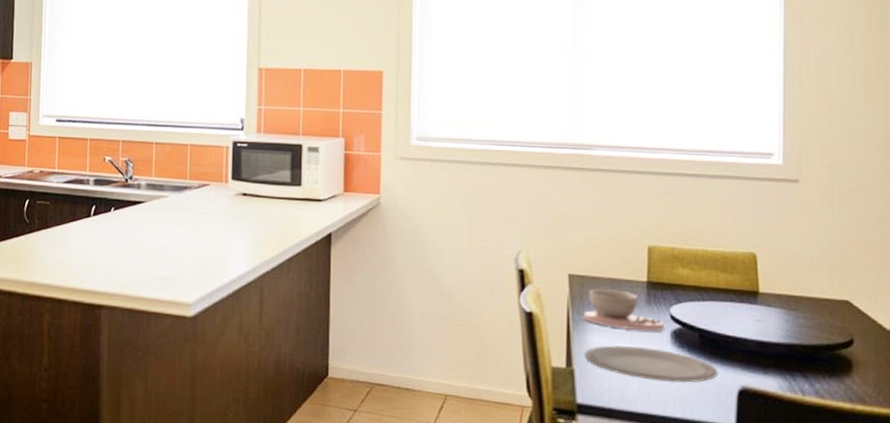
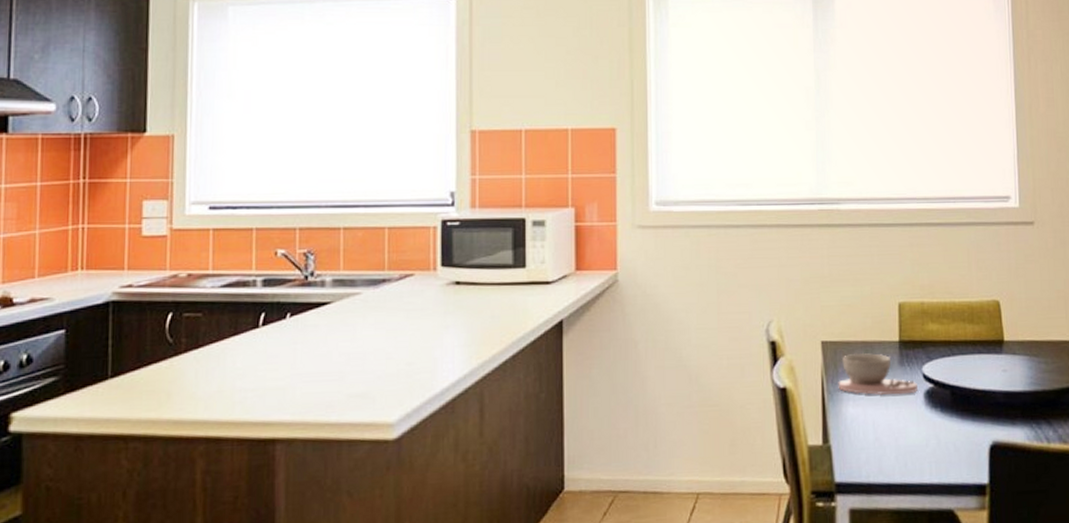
plate: present [584,344,718,383] -> none [840,411,970,447]

